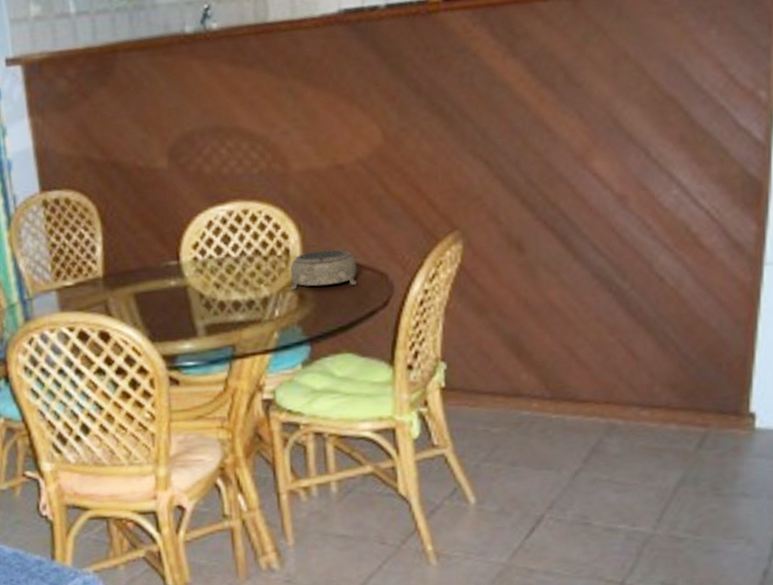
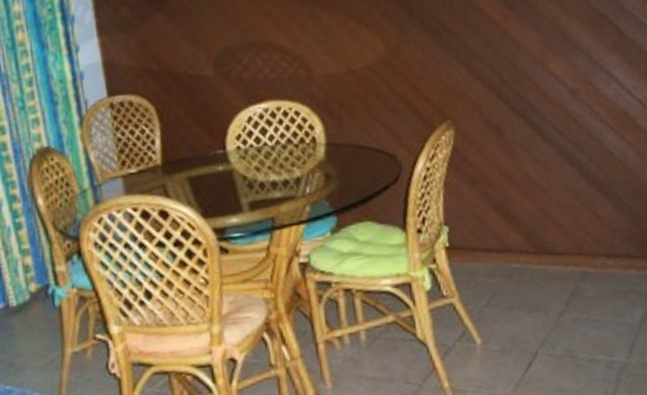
decorative bowl: present [290,249,358,290] -> none [317,137,372,171]

